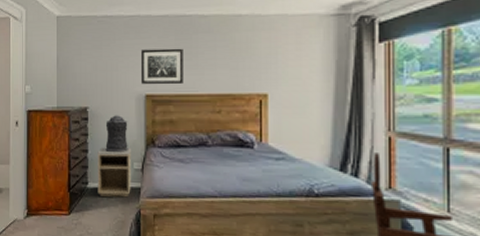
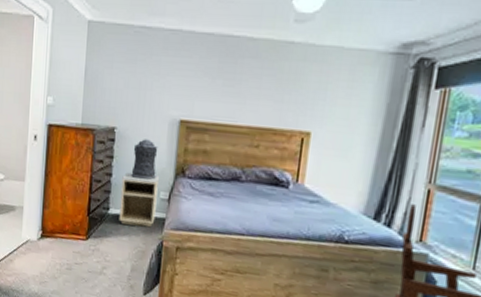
wall art: present [140,48,184,85] -> none [176,69,226,113]

